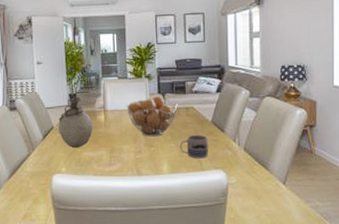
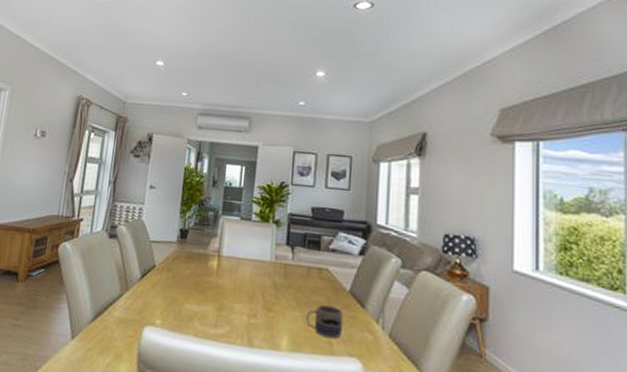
vase: present [57,97,93,149] -> none [160,233,202,298]
fruit basket: present [126,96,178,137] -> none [245,247,309,300]

